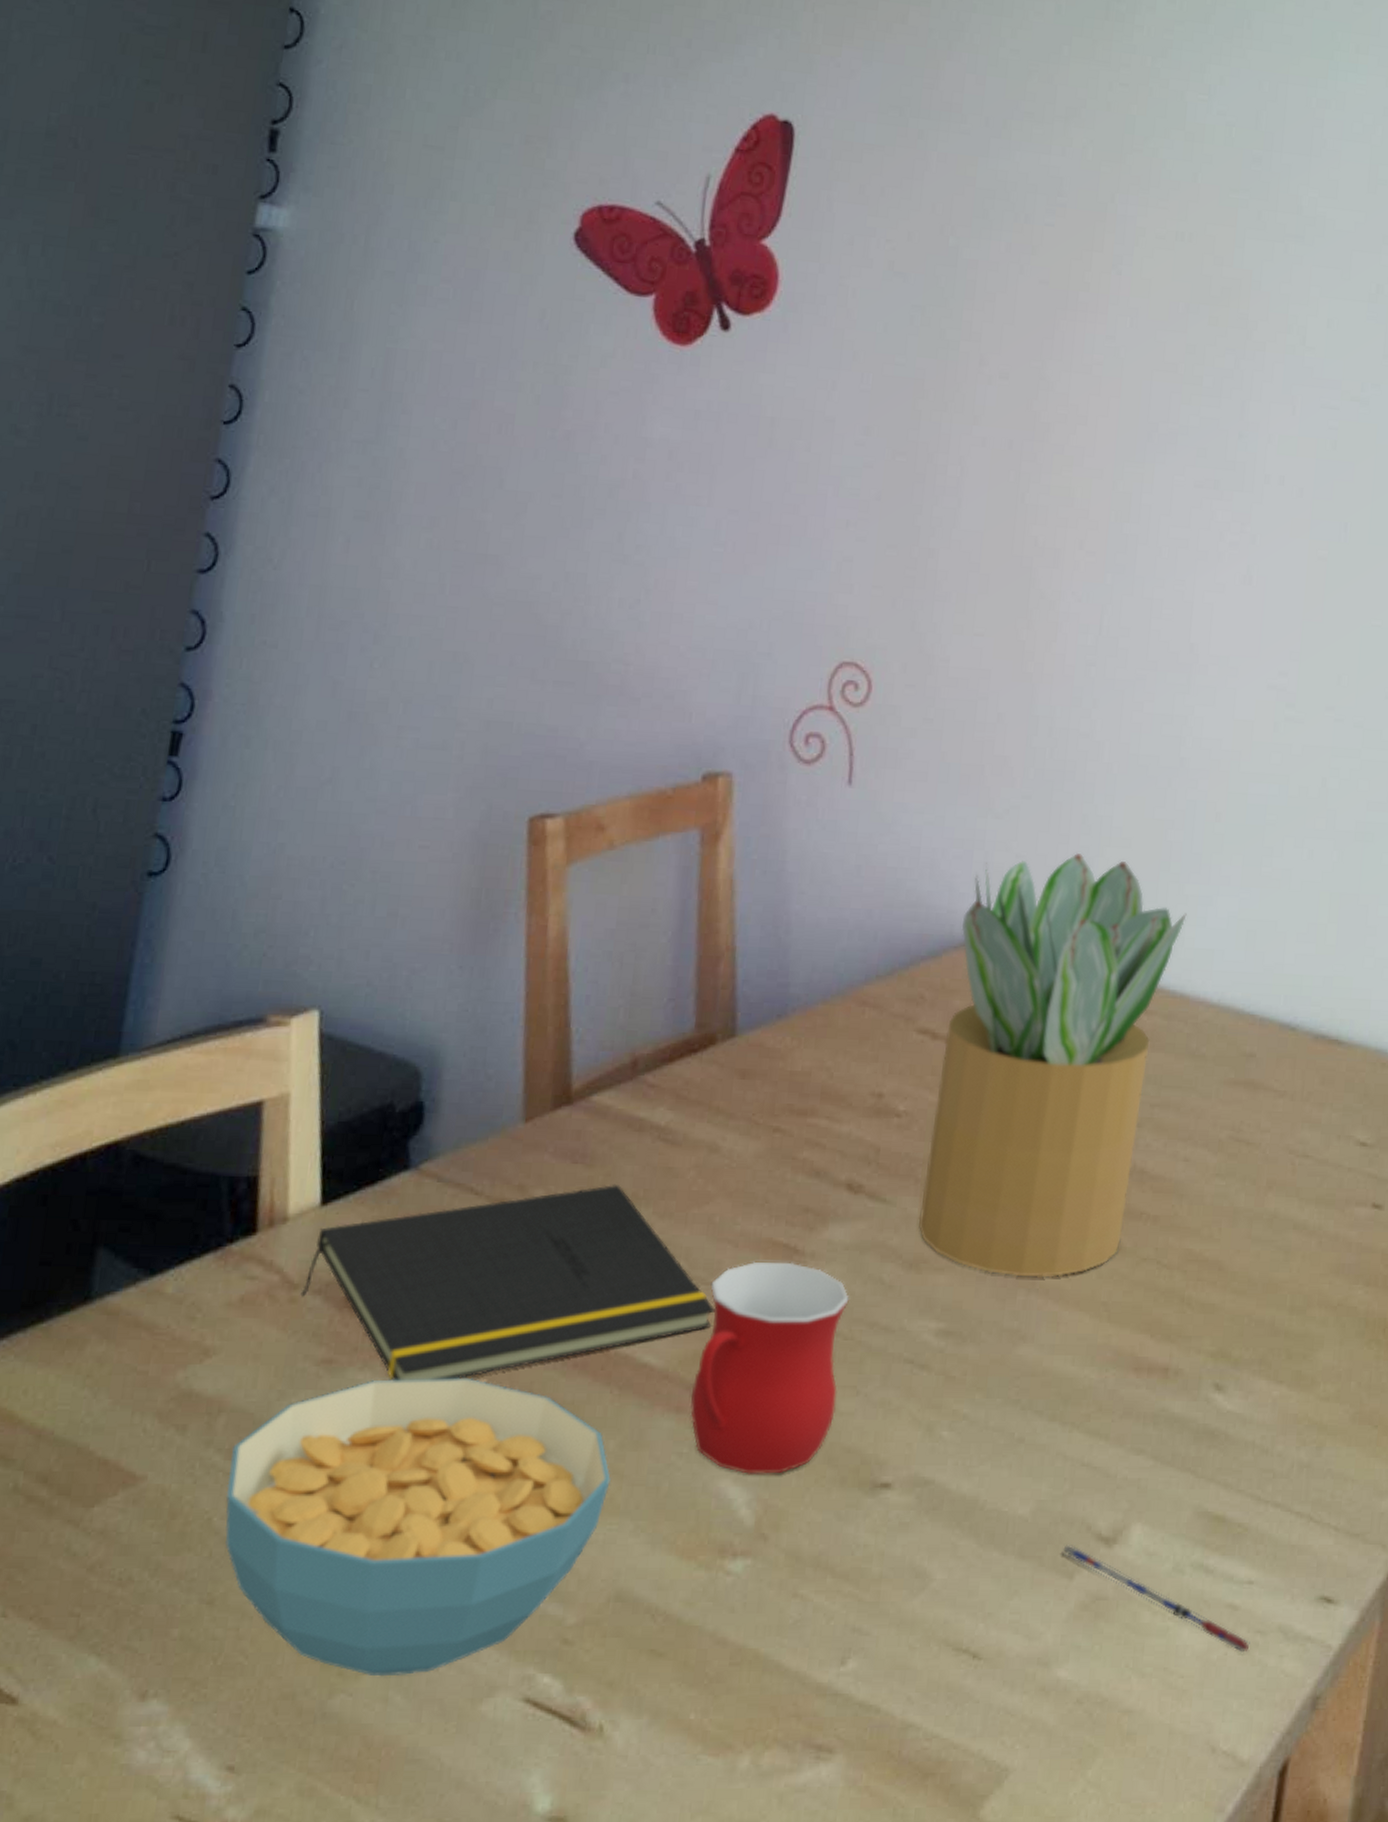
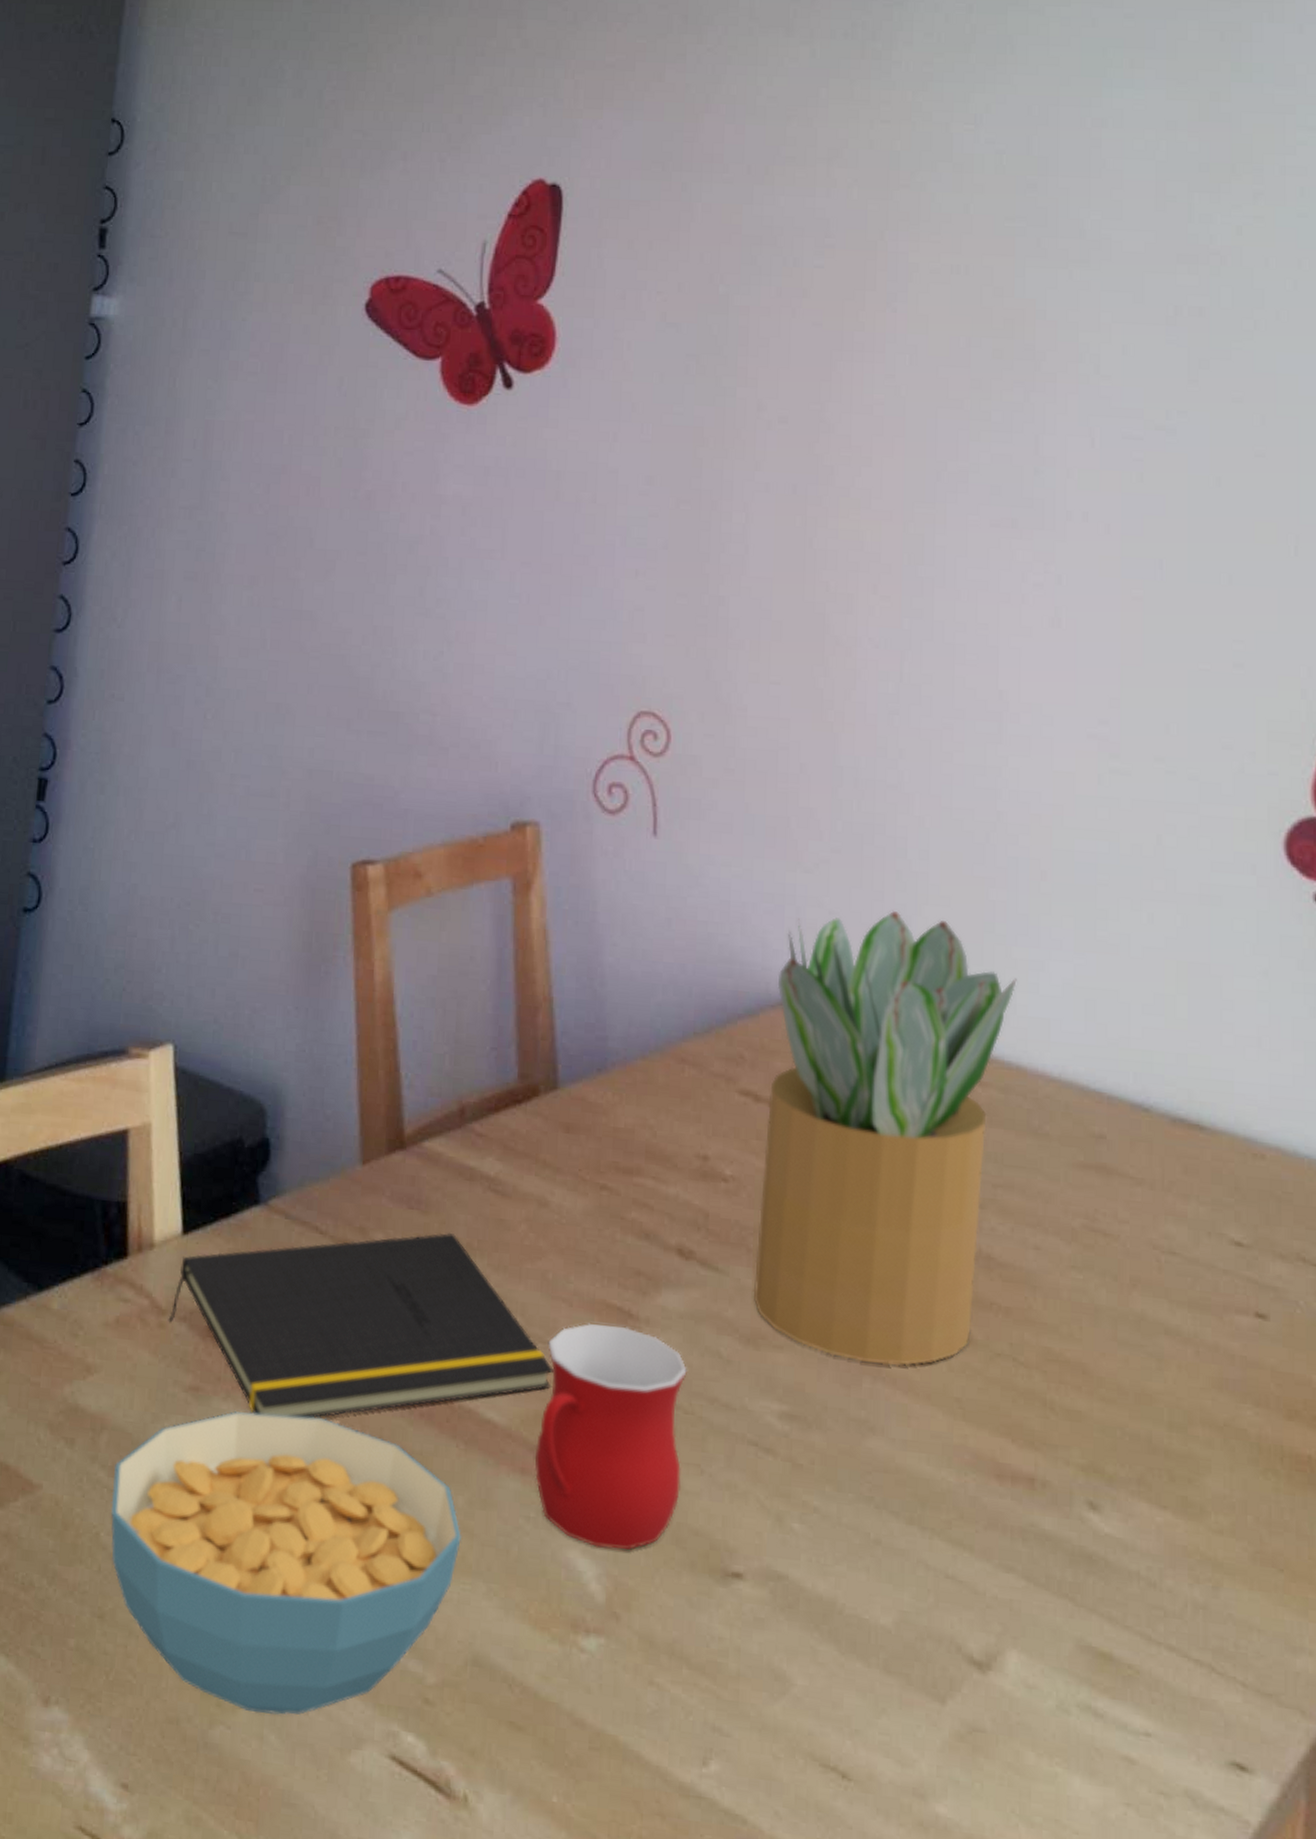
pen: present [1061,1545,1250,1653] -> none [930,1664,1153,1815]

